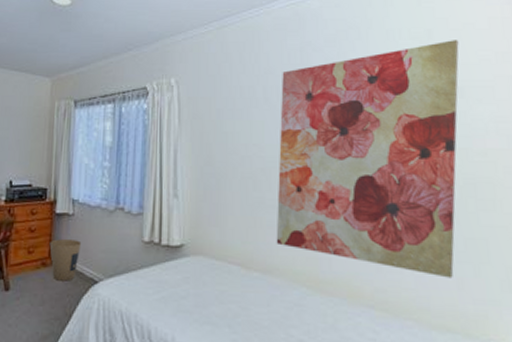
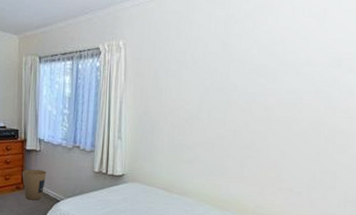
wall art: present [276,40,459,279] -> none [191,19,346,199]

